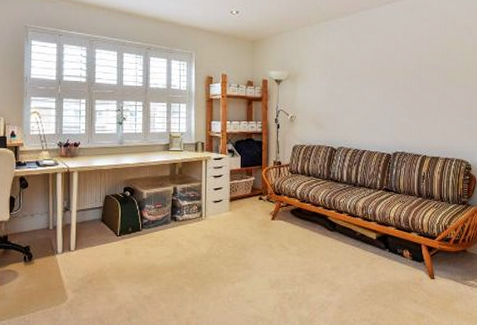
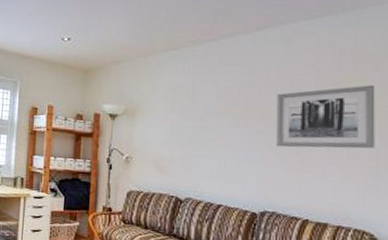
wall art: none [402,47,469,100] -> present [275,85,375,149]

